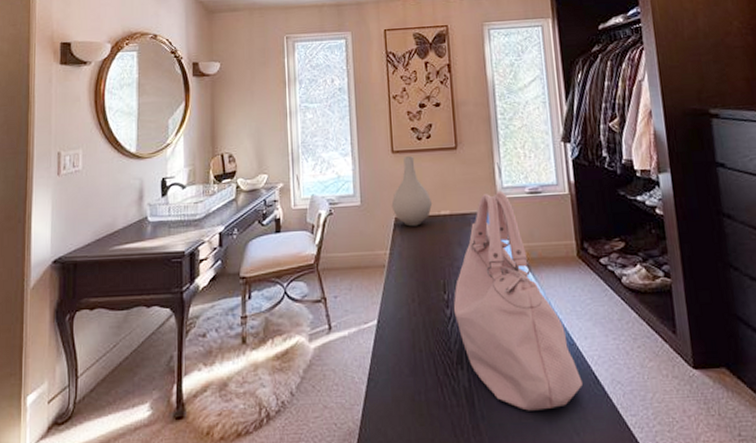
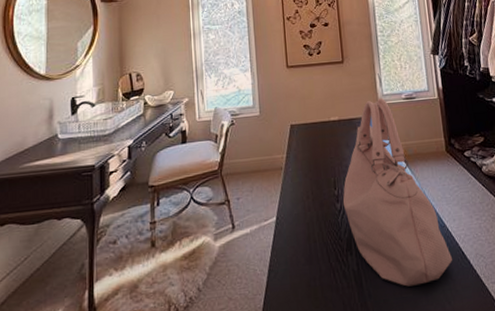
vase: present [391,156,433,227] -> none [287,70,323,133]

